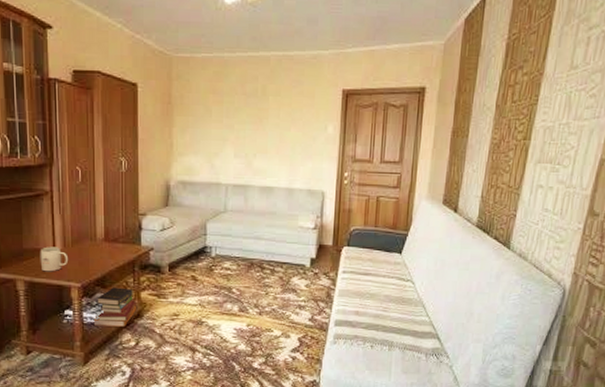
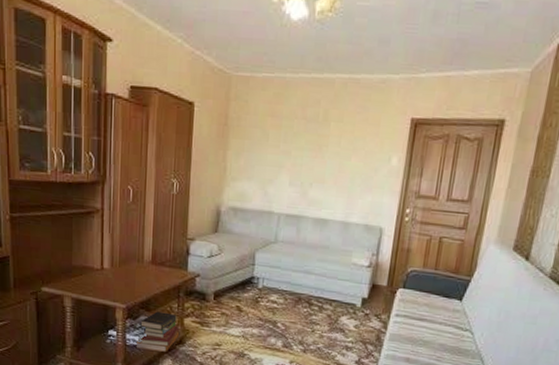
mug: present [40,246,69,272] -> none [87,265,115,291]

